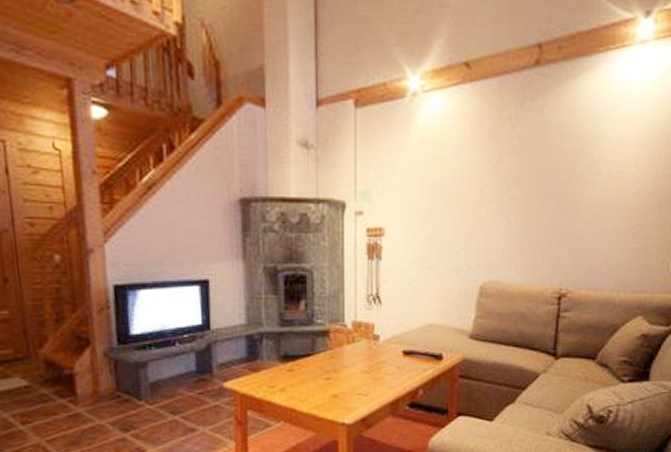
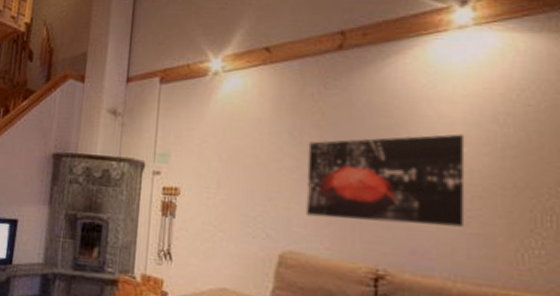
wall art: none [503,155,637,246] -> present [305,134,465,228]

